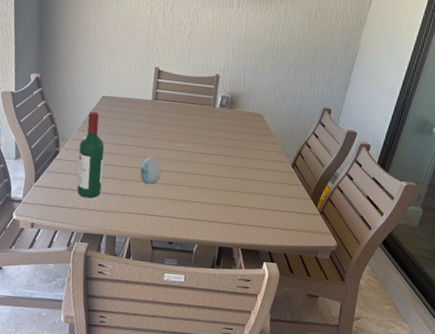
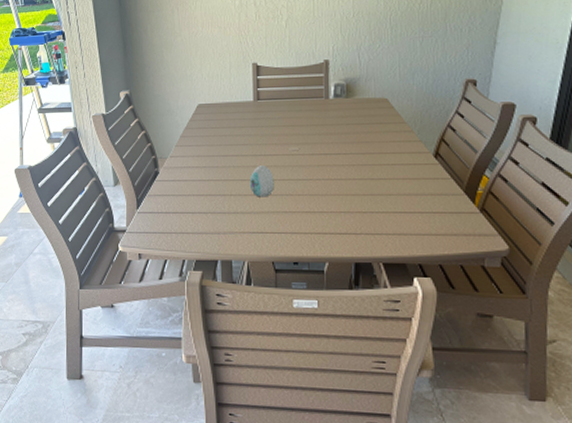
wine bottle: present [77,111,105,199] -> none [180,122,209,220]

